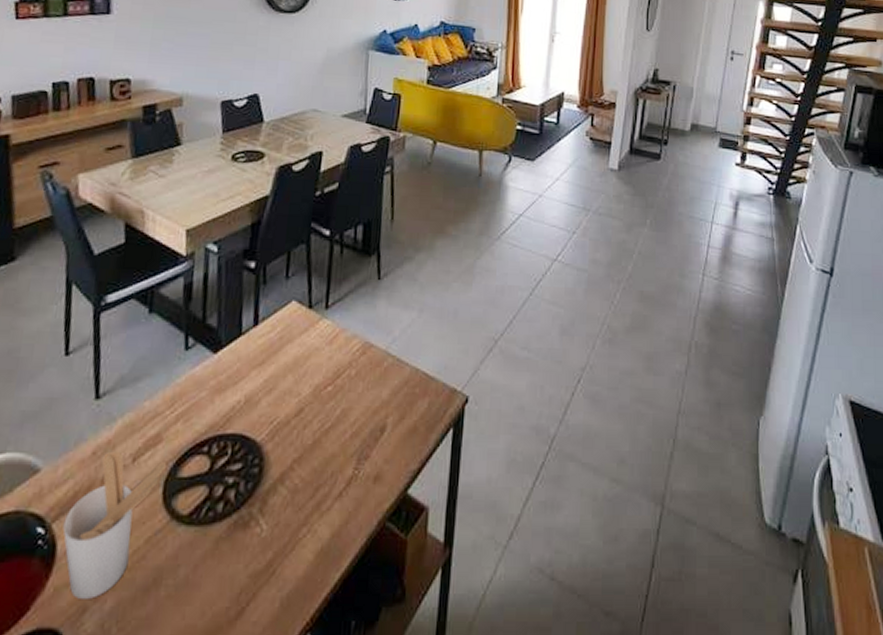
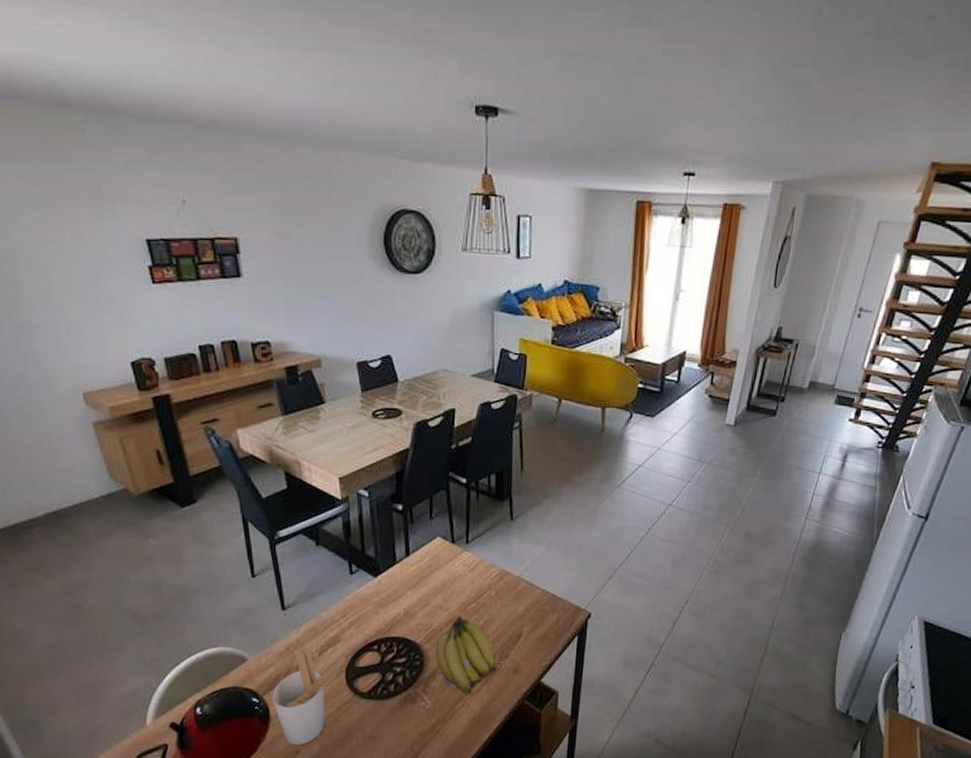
fruit: none [278,404,355,517] -> present [435,617,498,696]

